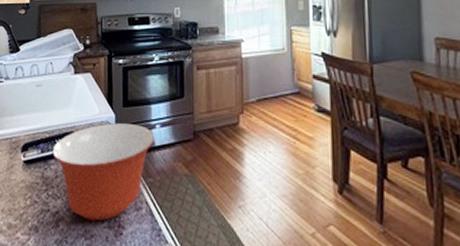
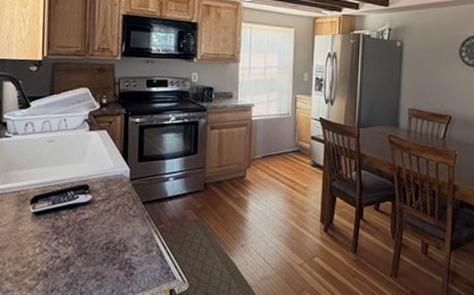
mixing bowl: present [52,123,155,221] -> none [64,176,168,264]

